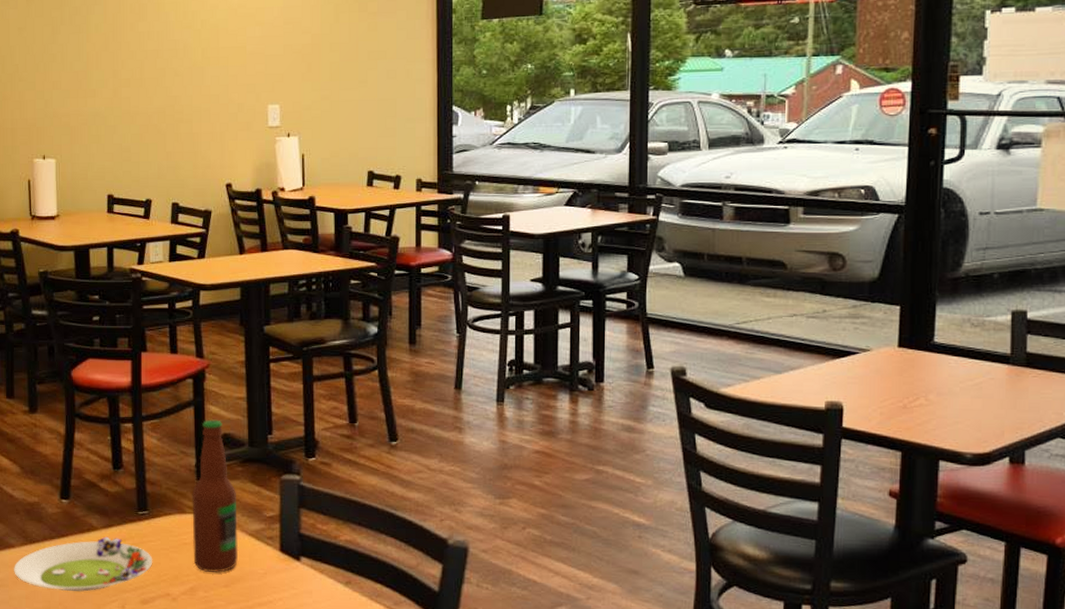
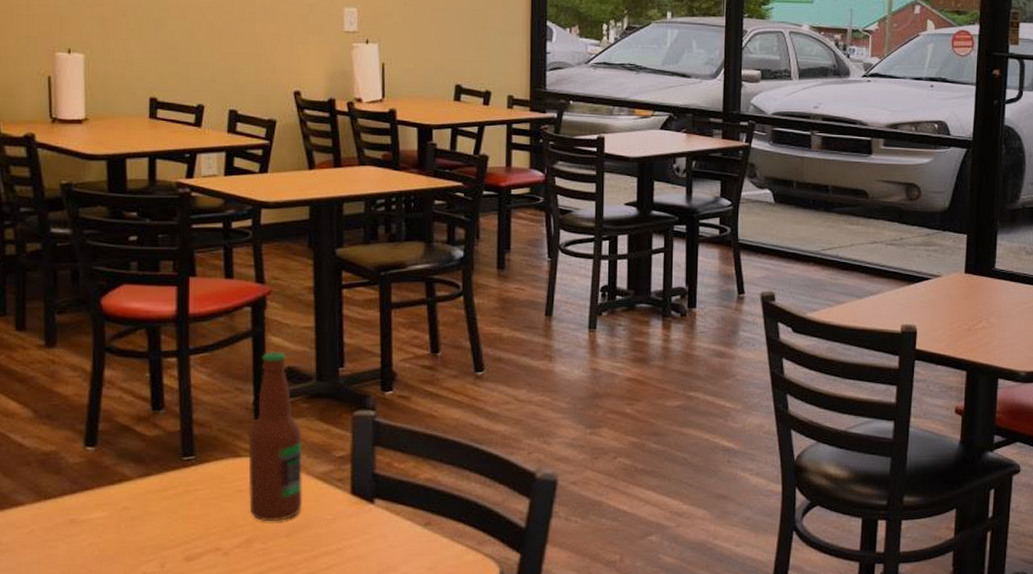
salad plate: present [14,536,153,592] -> none [23,487,200,552]

